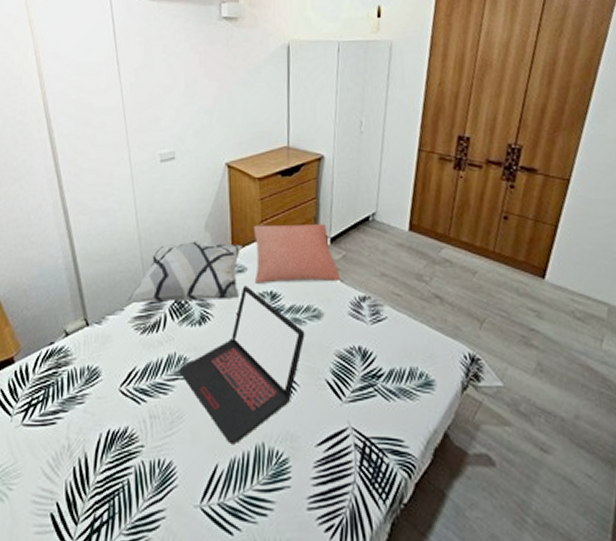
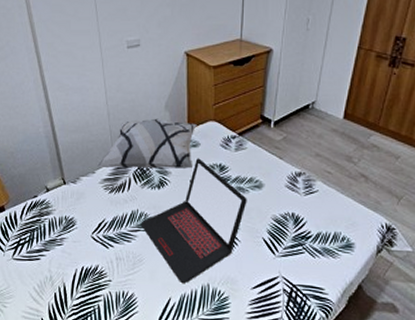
pillow: present [254,224,341,284] -> none [207,107,281,159]

